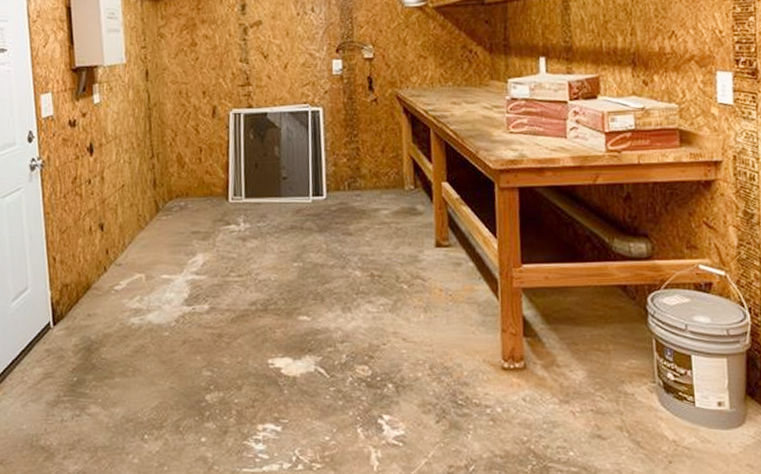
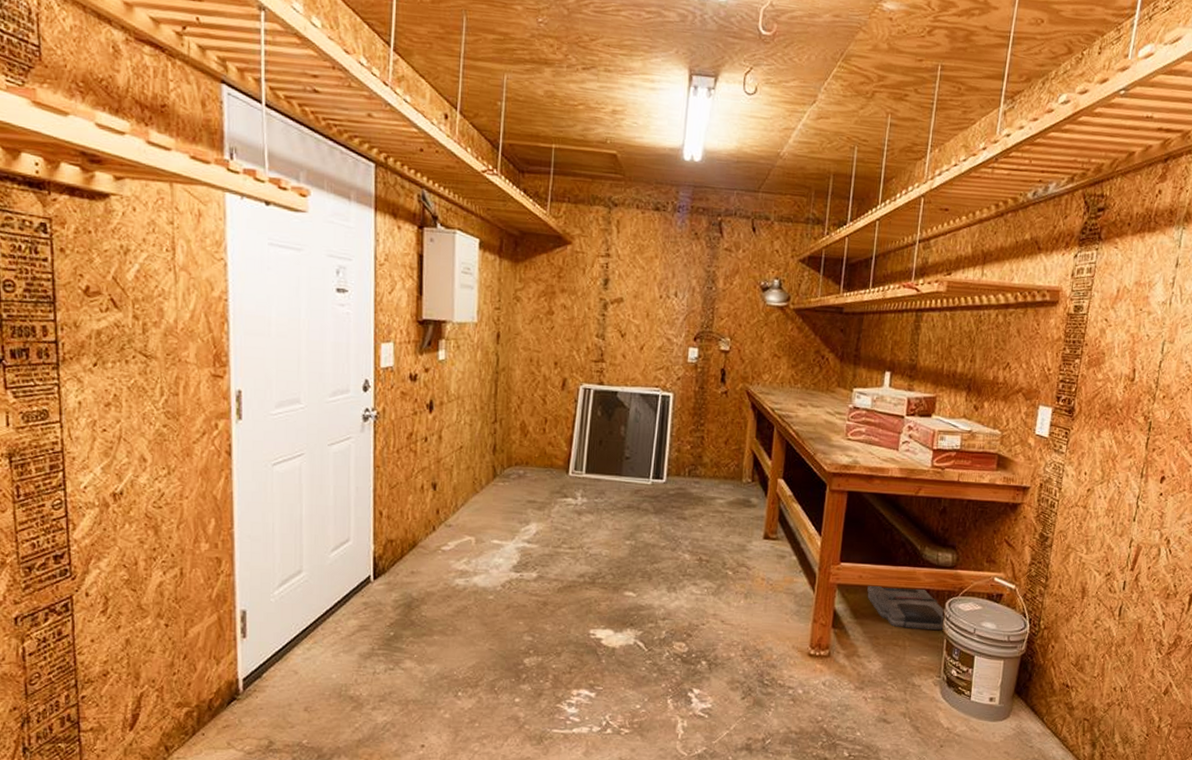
toolbox: none [556,286,651,330] -> present [867,586,945,630]

